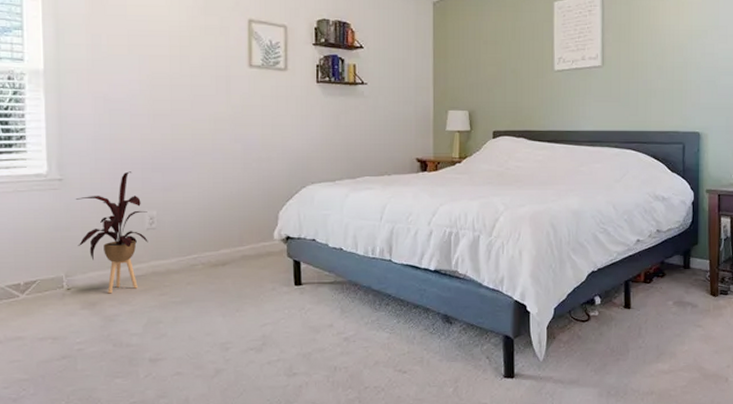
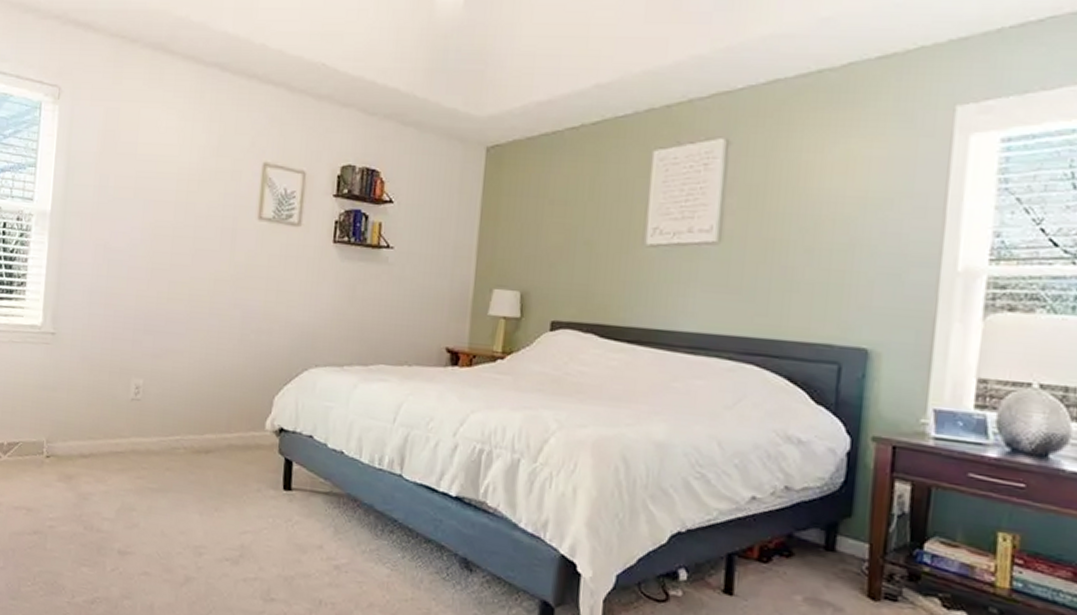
house plant: present [75,171,148,294] -> none [62,331,134,469]

